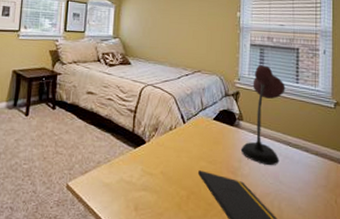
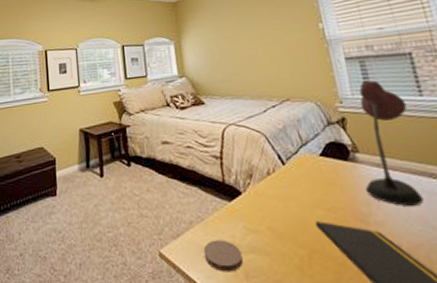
coaster: none [104,178,136,205] -> present [203,240,243,272]

